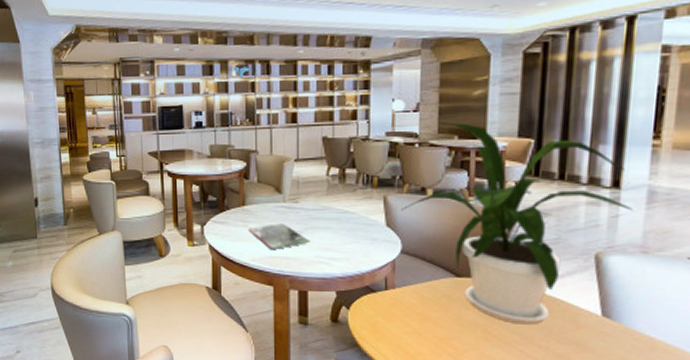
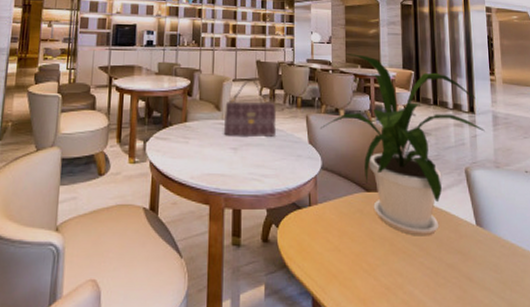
magazine: present [248,223,310,249] -> none [188,140,244,166]
handbag: none [285,158,346,219] -> present [223,79,276,137]

